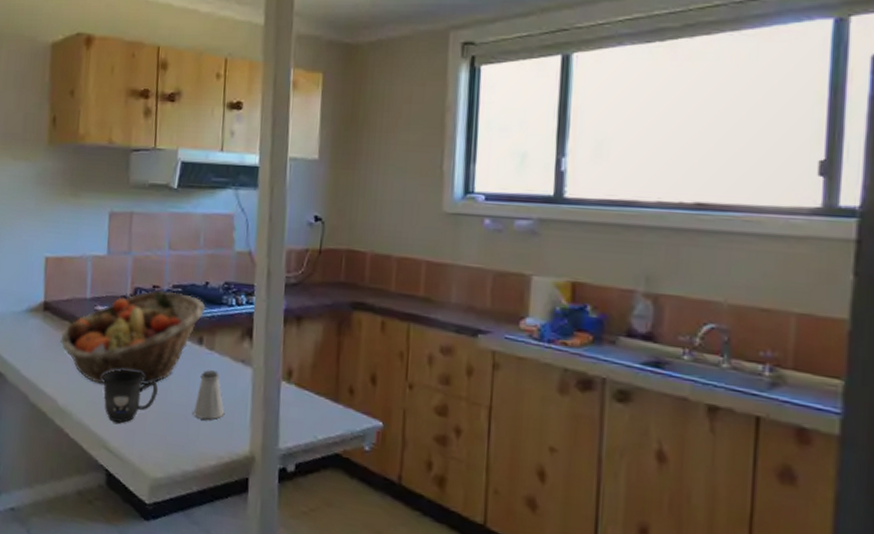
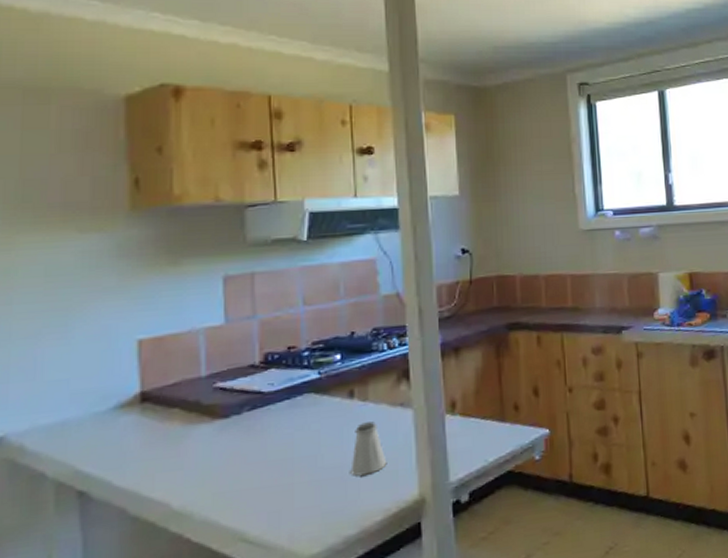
fruit basket: present [60,290,206,385] -> none [168,348,354,470]
mug: present [102,369,159,423] -> none [231,443,306,508]

